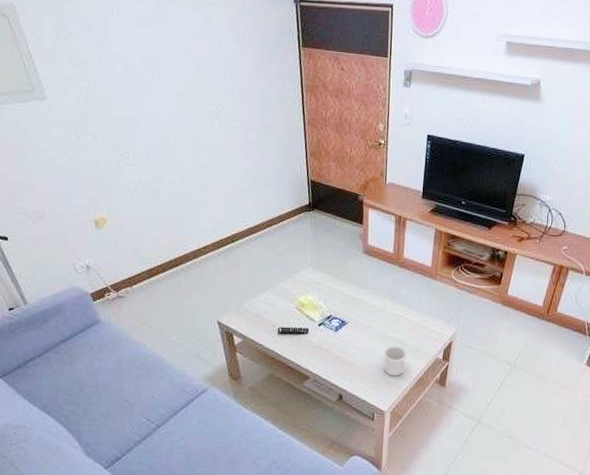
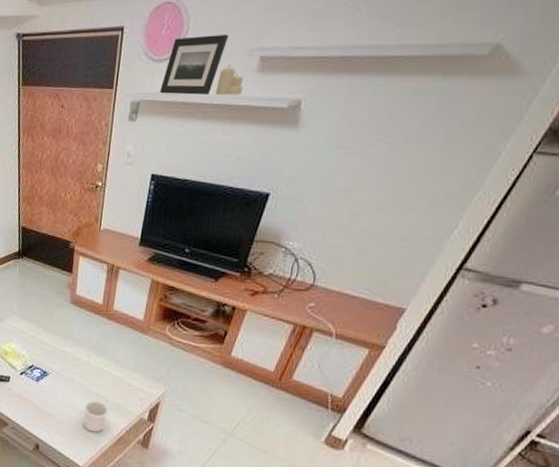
picture frame: none [429,19,481,69] -> present [160,34,229,95]
candle: none [474,46,496,72] -> present [215,64,244,96]

